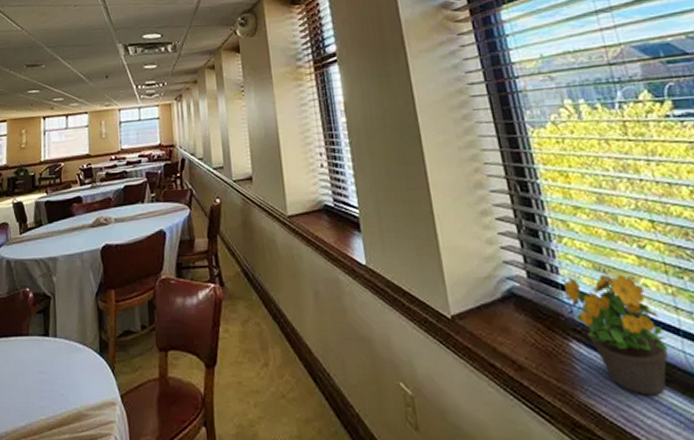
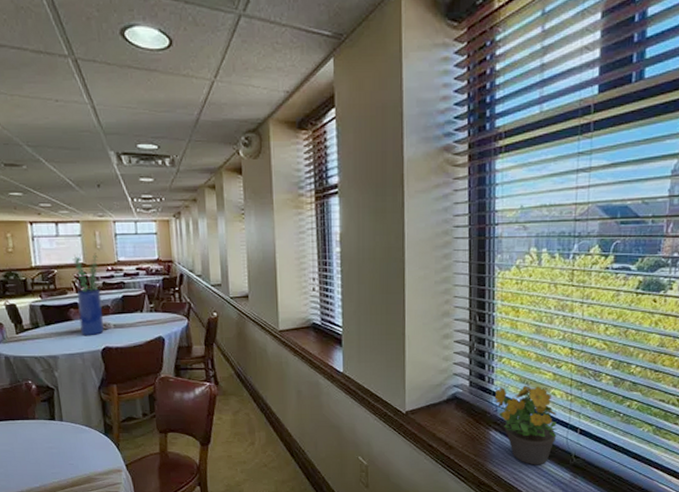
vase: none [79,142,105,234] -> present [72,253,104,336]

